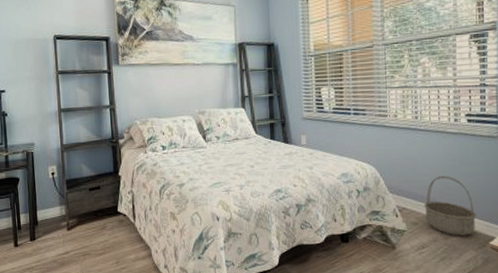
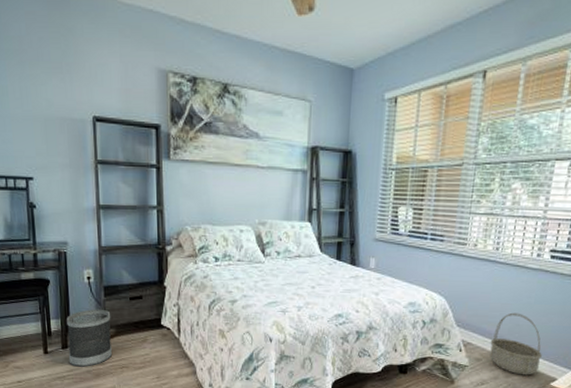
wastebasket: none [34,201,76,257] -> present [67,309,113,367]

